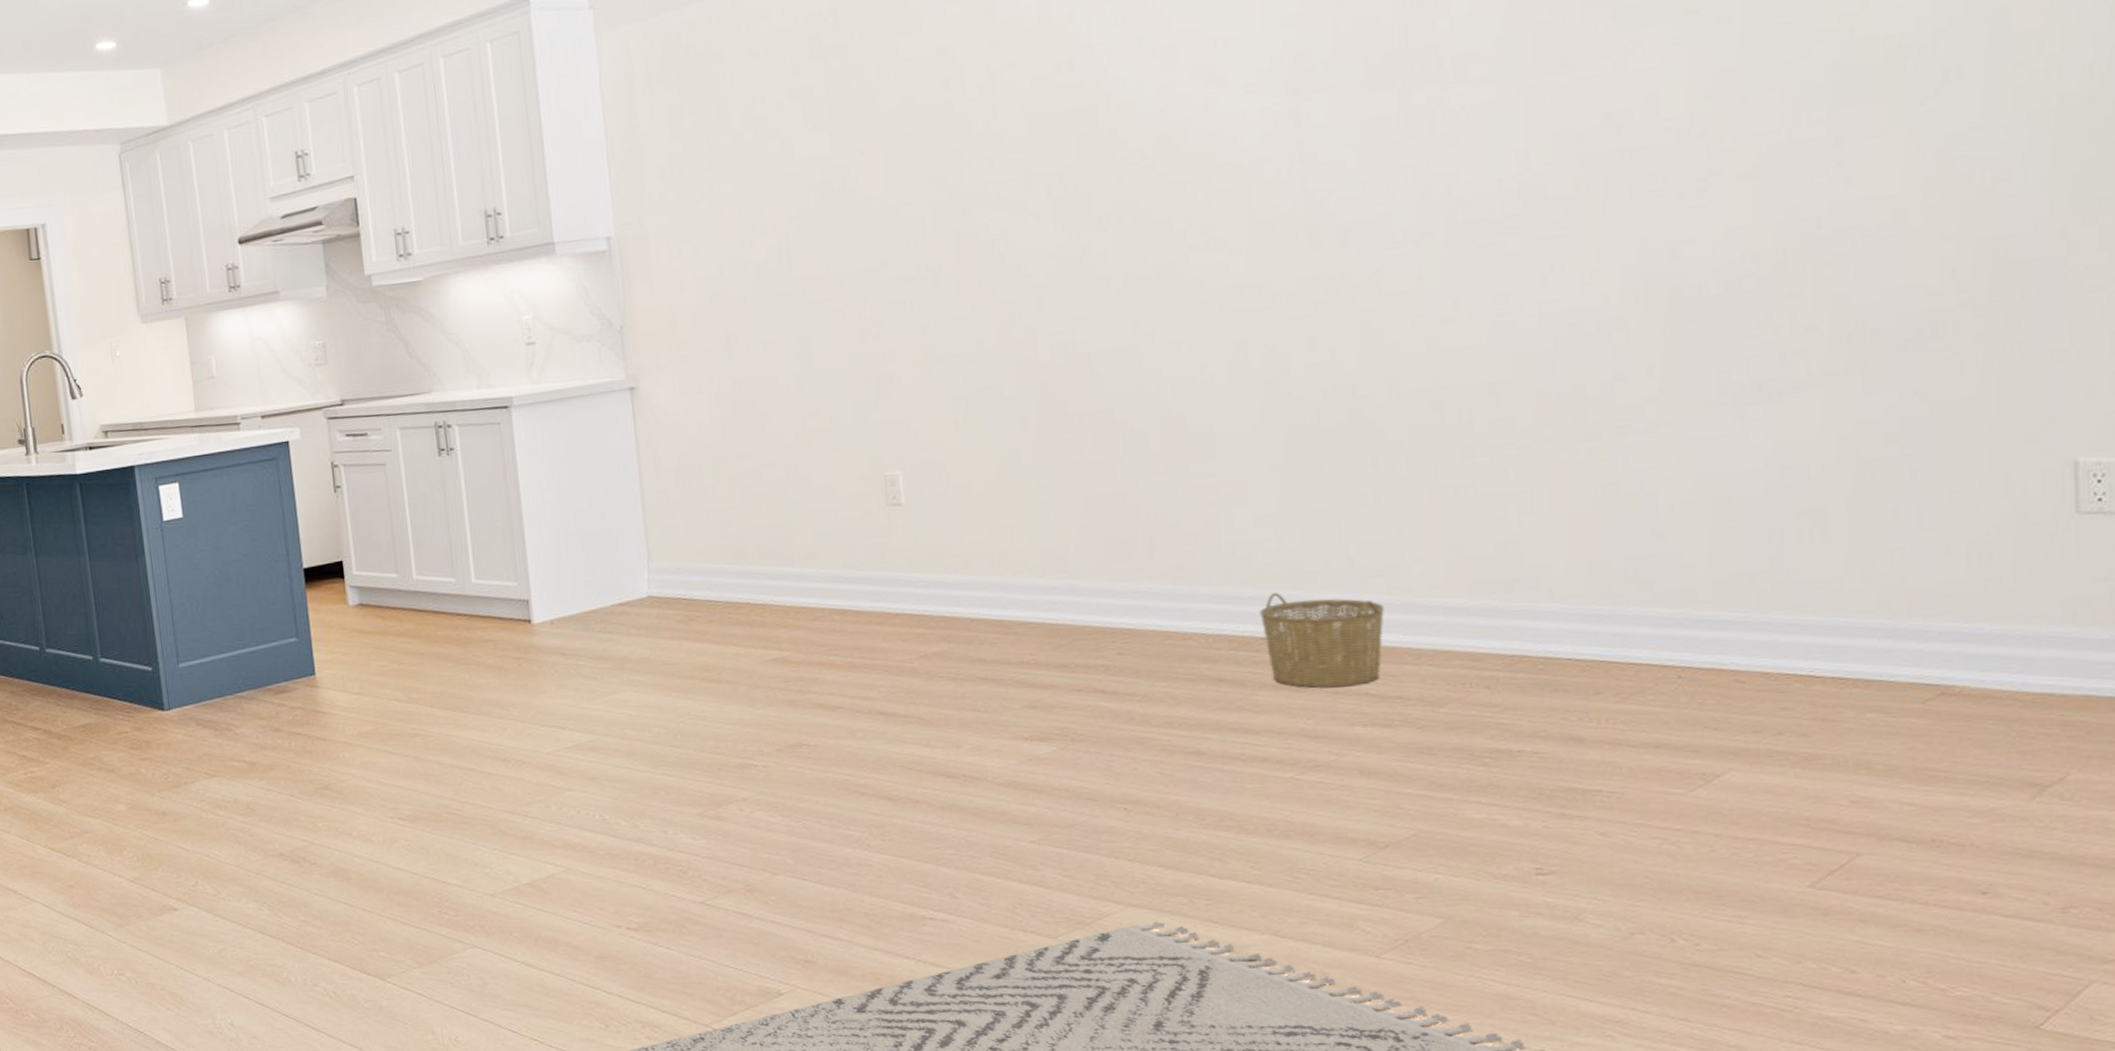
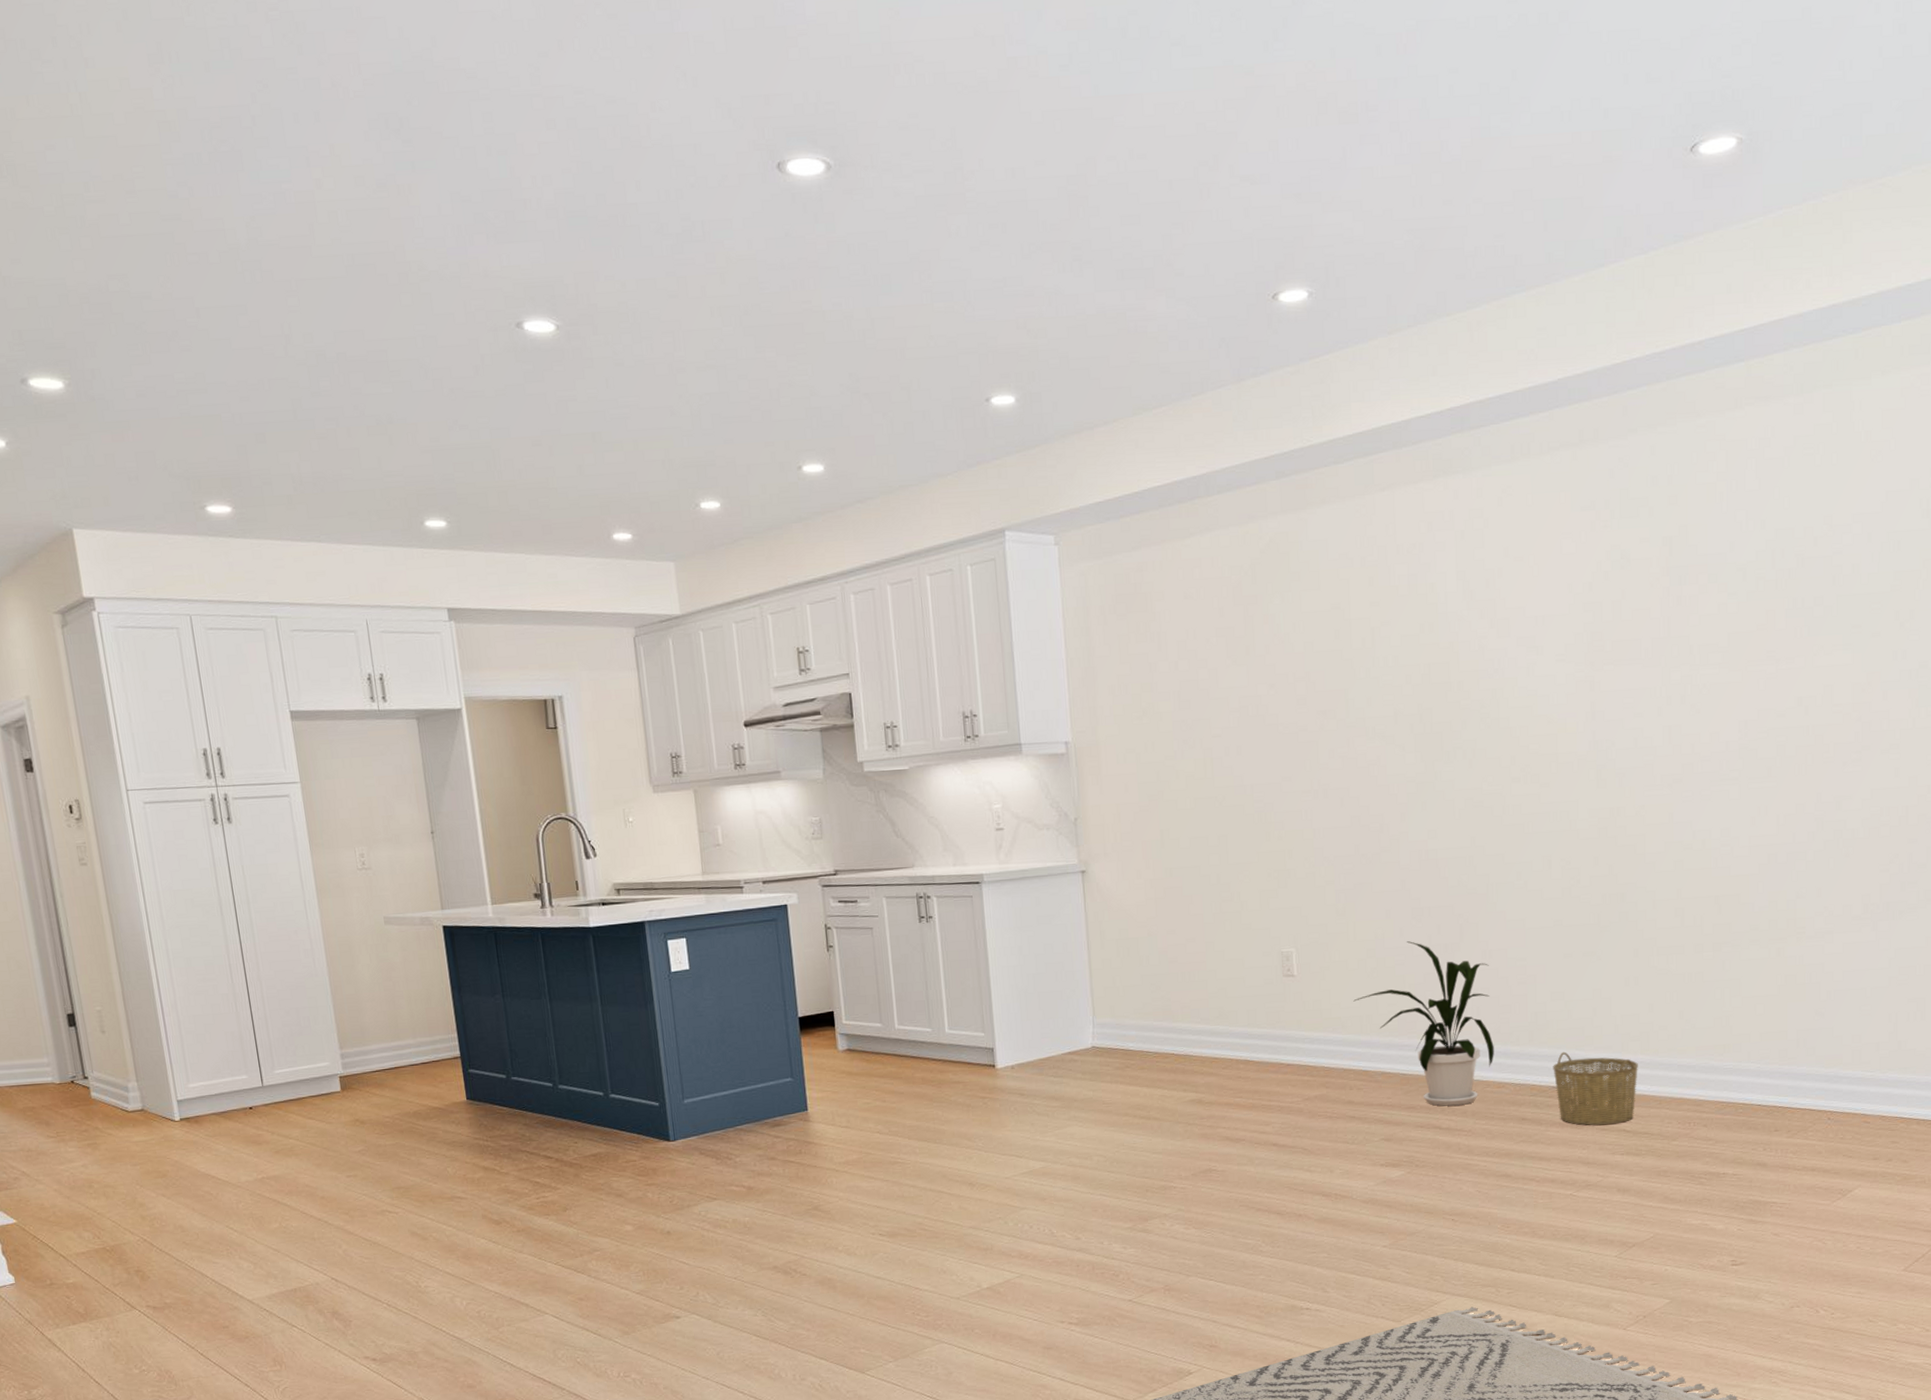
house plant: none [981,457,1176,664] -> present [1353,941,1494,1106]

